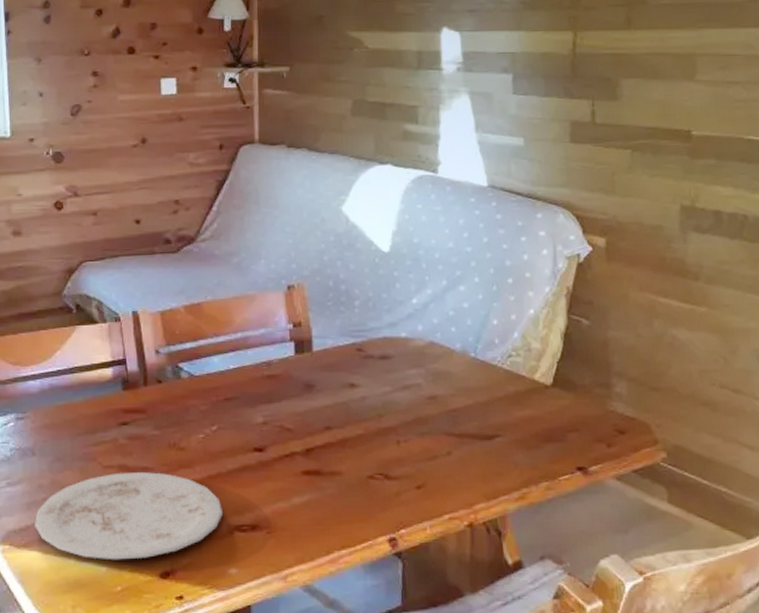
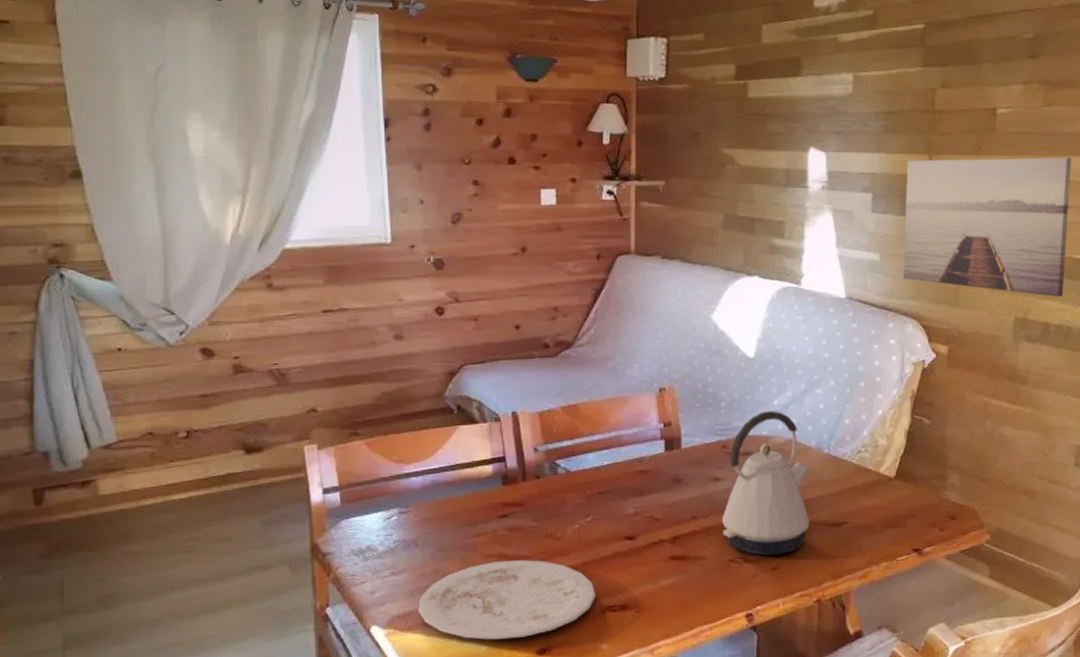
kettle: none [359,310,457,472] -> present [722,411,810,555]
wall art: none [549,29,736,183] -> present [903,157,1072,297]

